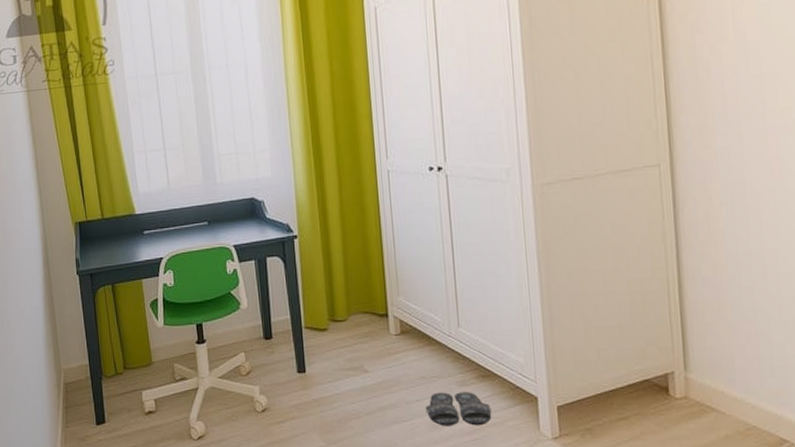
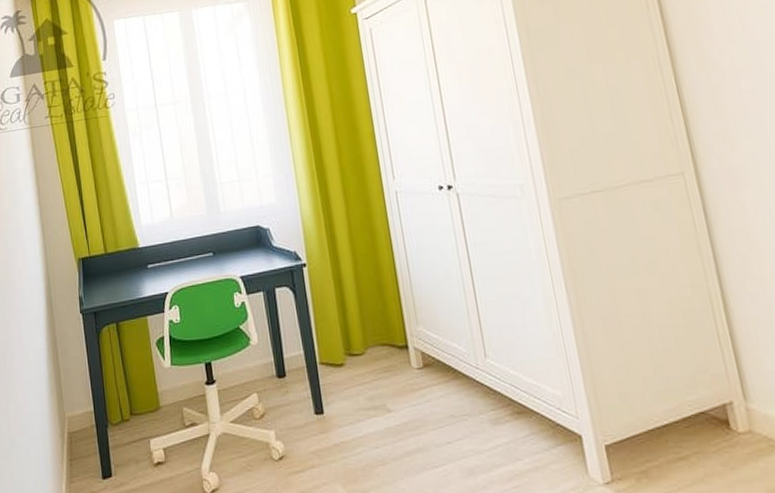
slippers: present [425,392,492,426] -> none [457,431,532,472]

